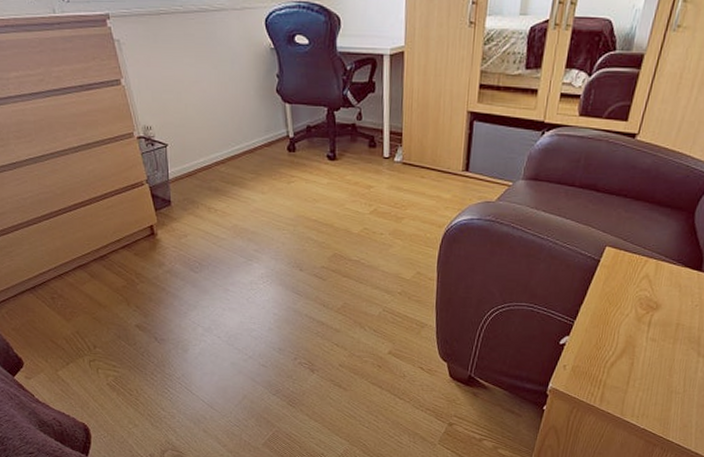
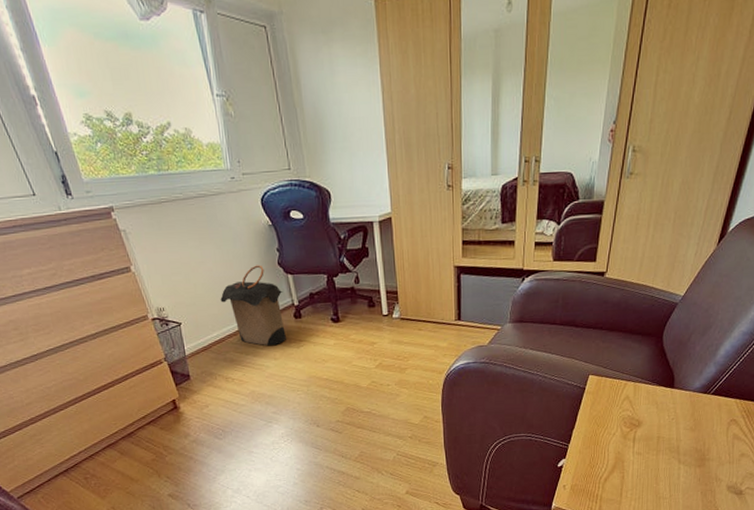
laundry hamper: none [211,90,279,179] -> present [220,265,286,346]

